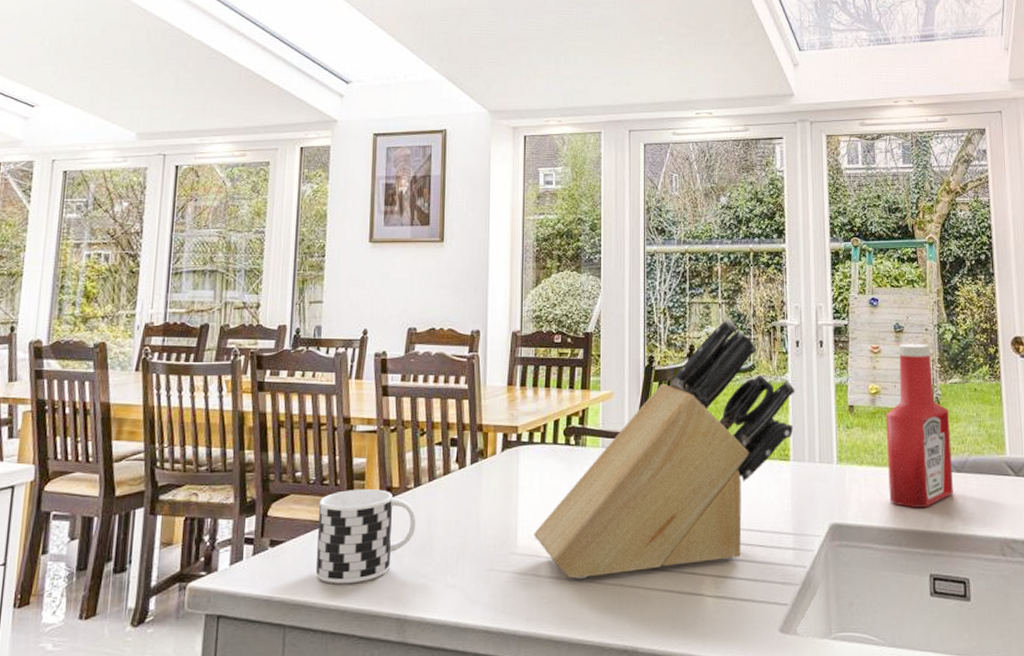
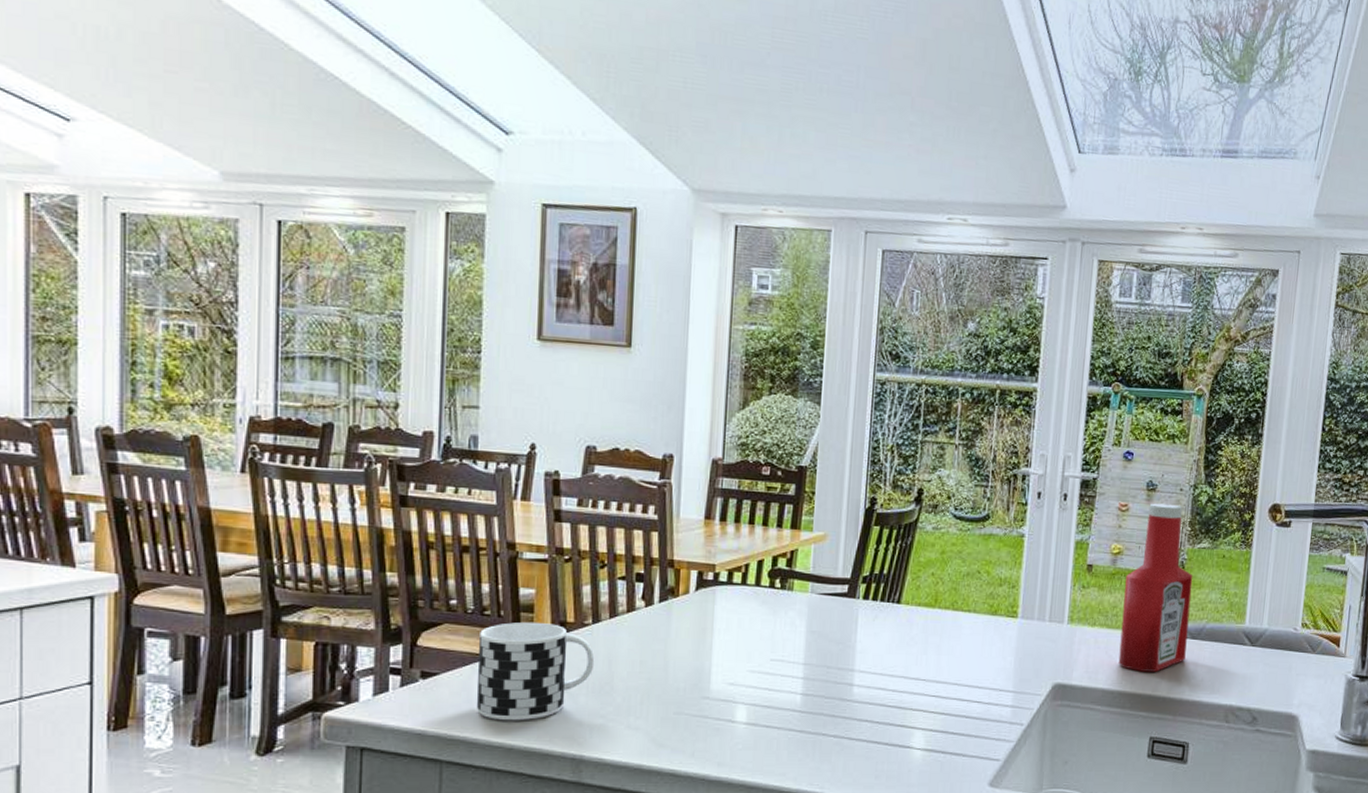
knife block: present [534,318,795,579] -> none [729,462,1031,726]

